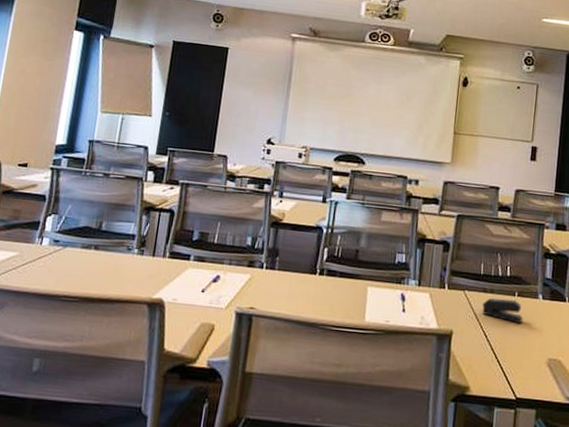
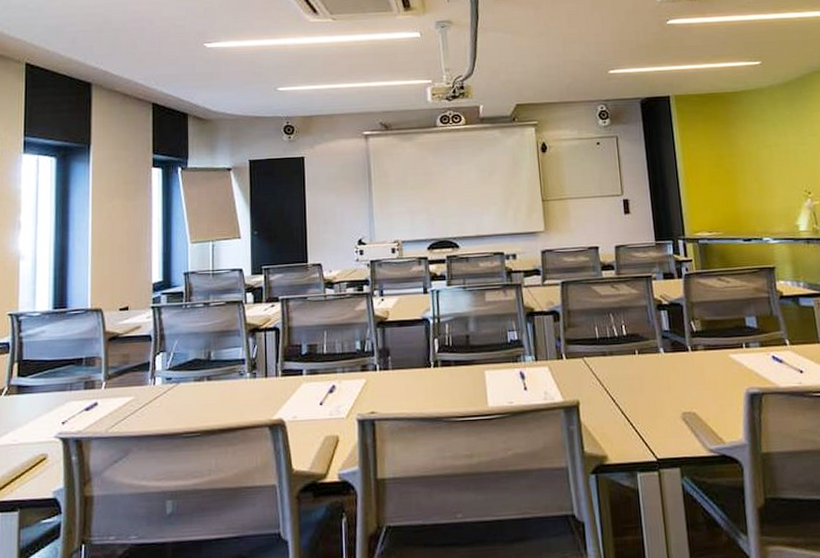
stapler: present [482,298,523,324] -> none [604,358,649,383]

